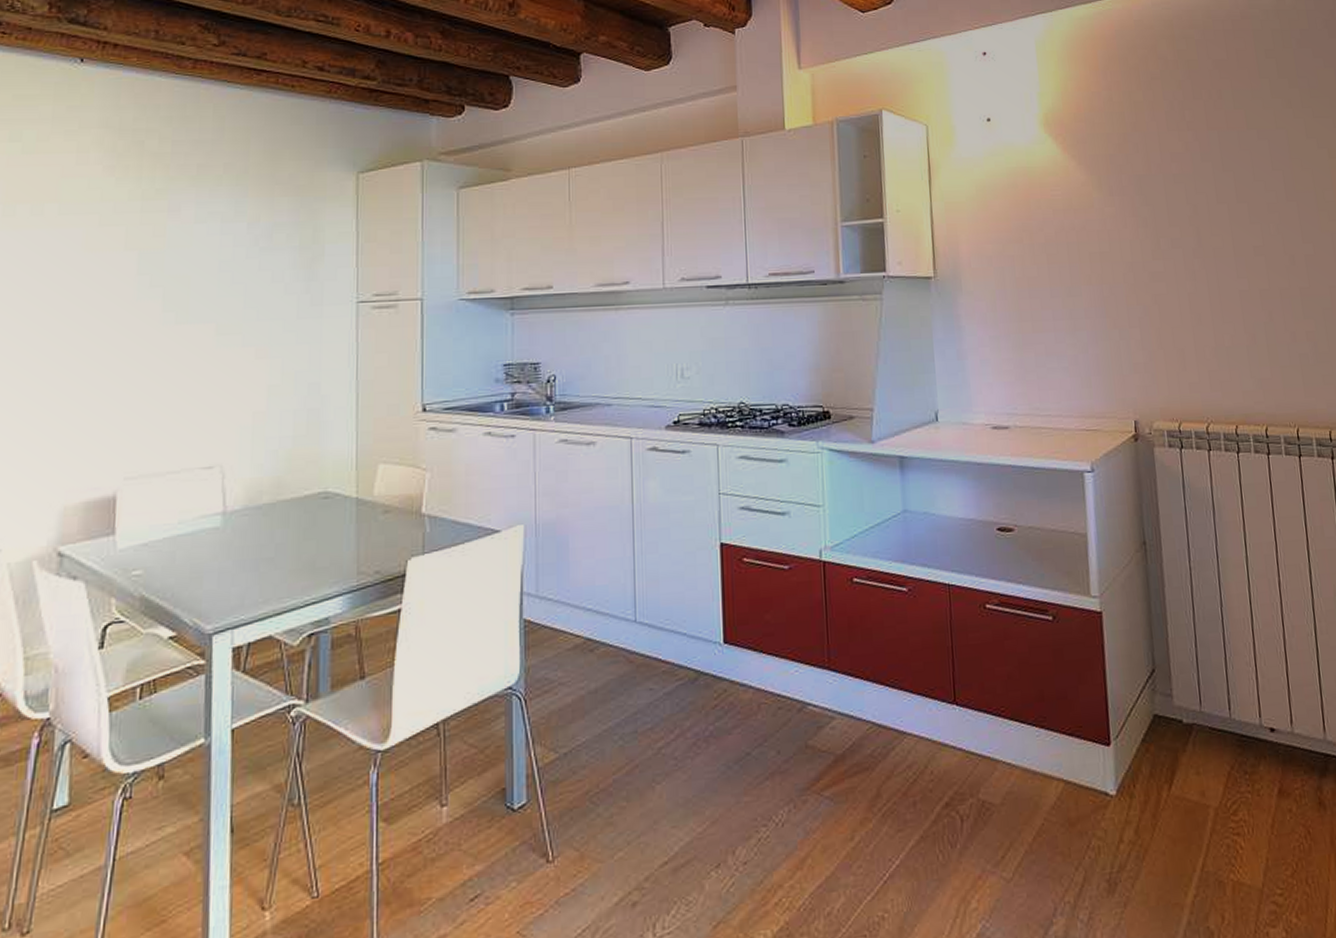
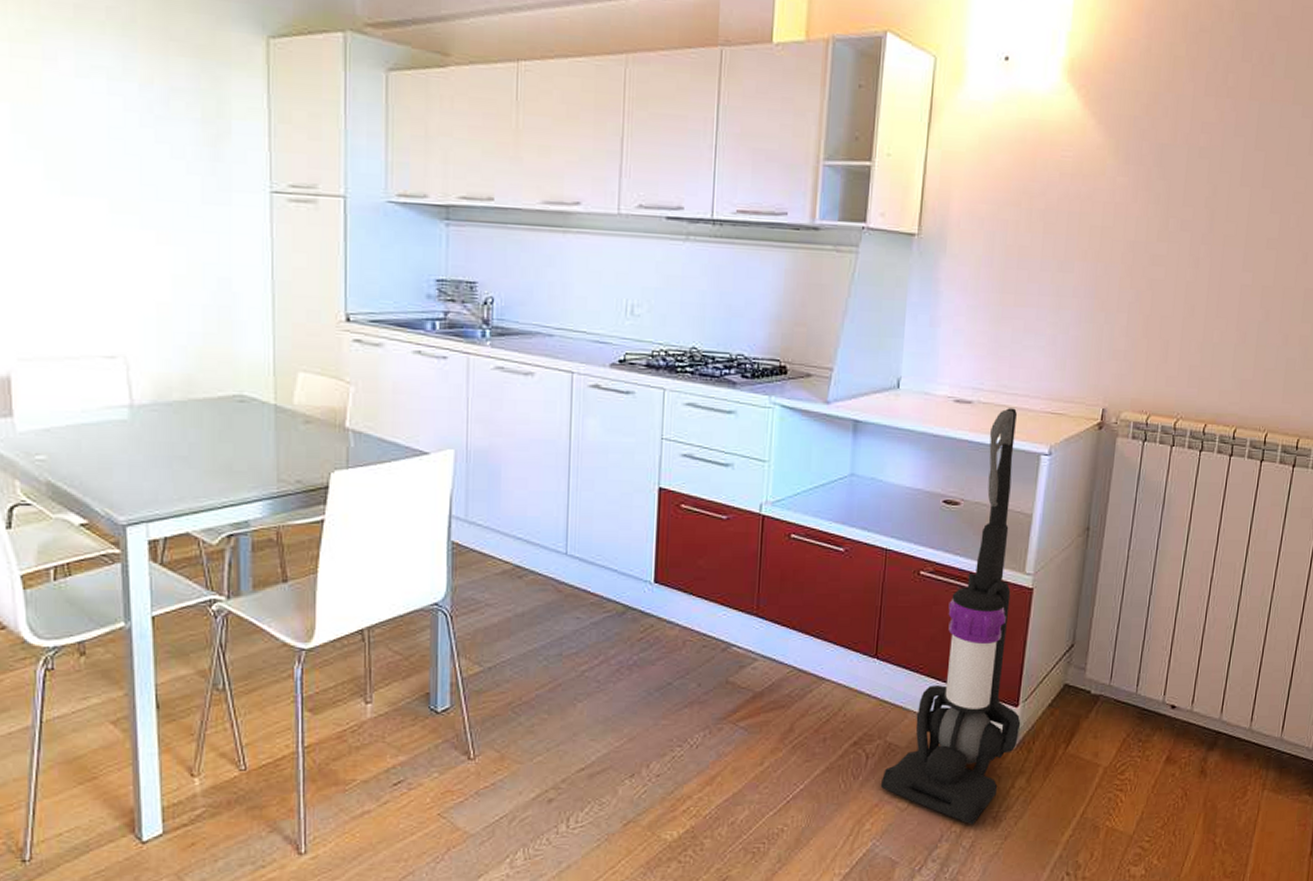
vacuum cleaner: none [980,429,1117,893] -> present [880,408,1021,825]

